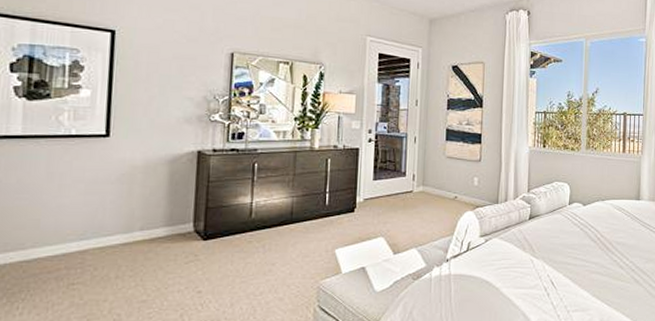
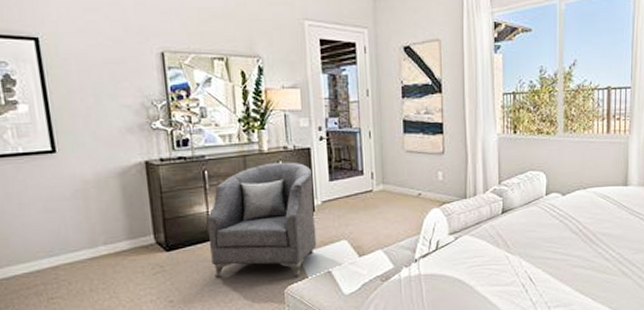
armchair: none [248,159,358,271] -> present [206,162,317,277]

